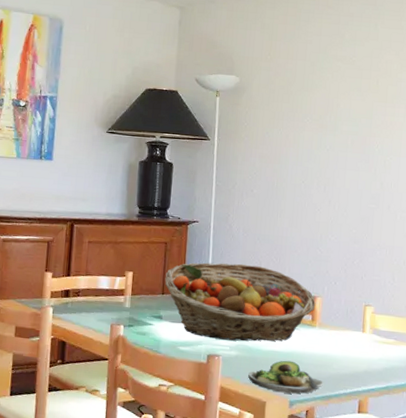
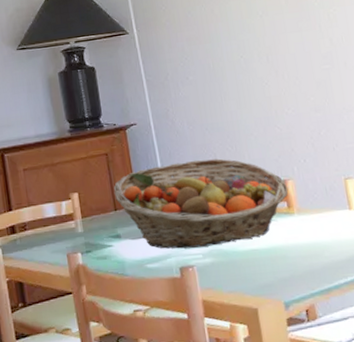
salad plate: present [248,360,323,394] -> none [230,257,318,295]

